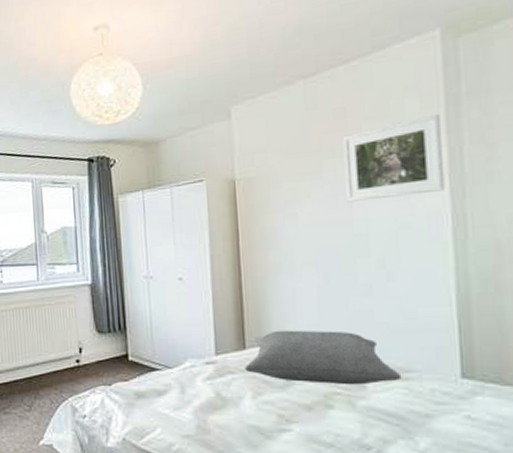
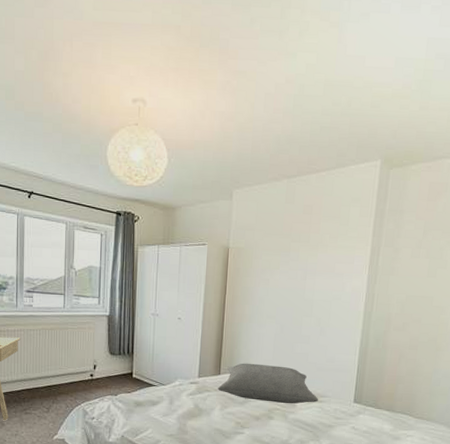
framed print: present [343,113,444,202] -> none [303,221,370,277]

